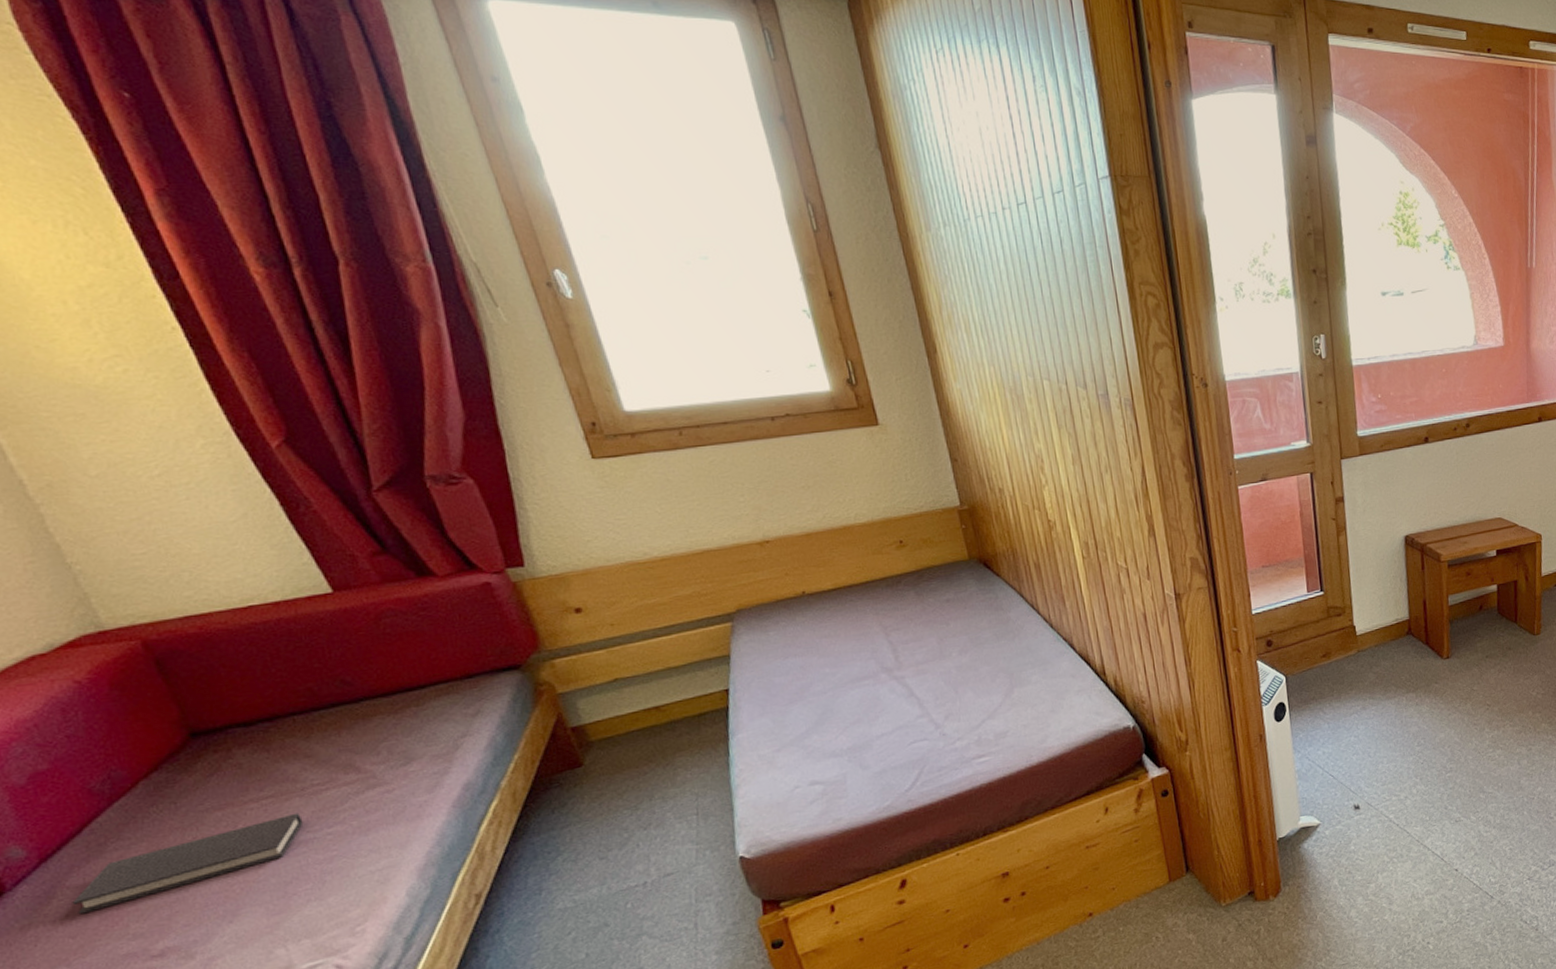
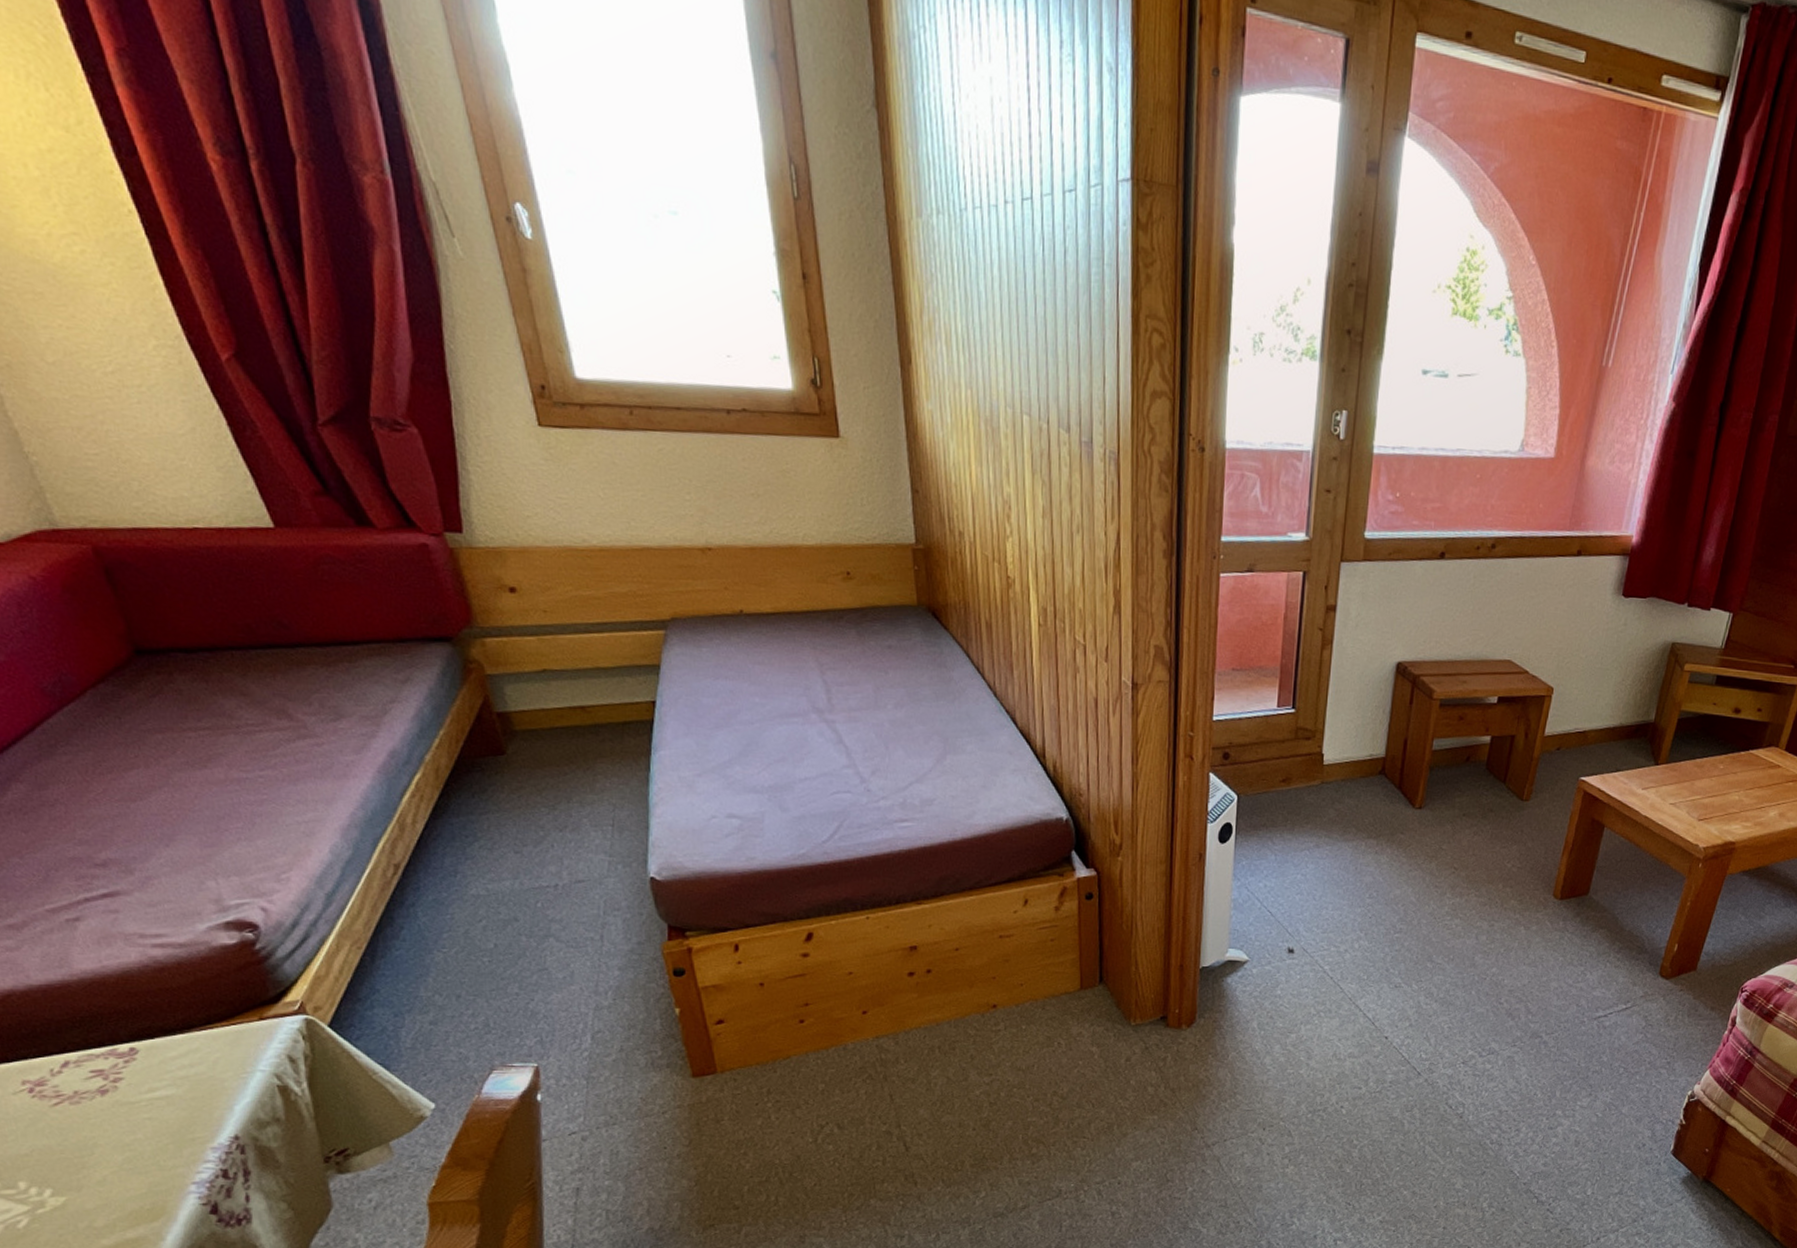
diary: present [72,813,304,915] -> none [25,749,237,811]

